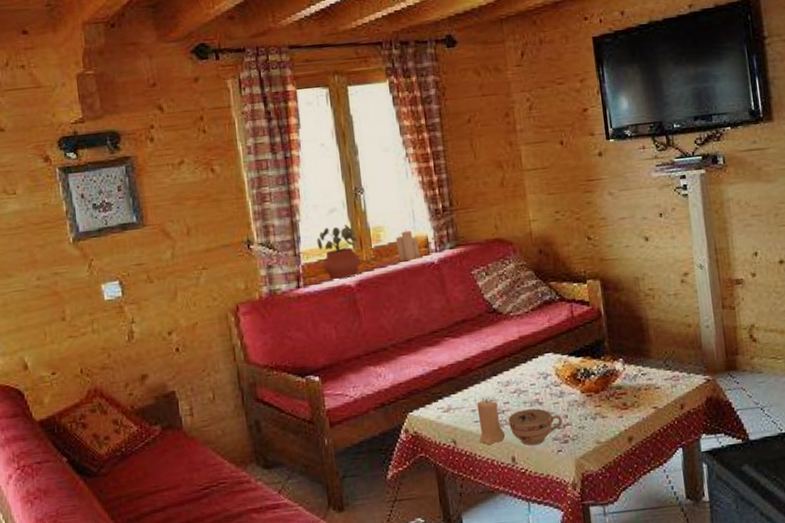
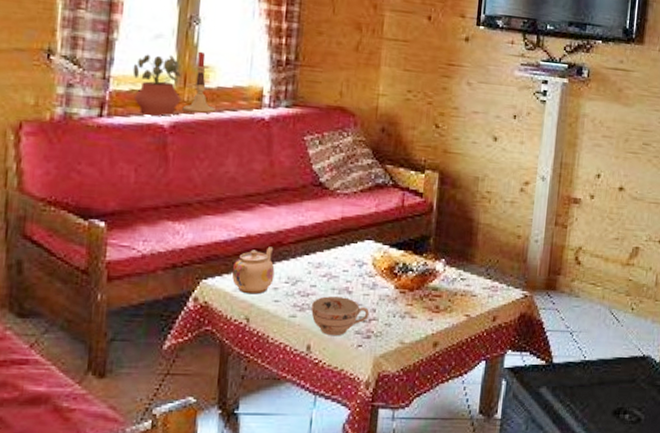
candlestick: none [363,216,392,271] -> present [182,51,217,114]
candle: present [395,229,422,261] -> none [225,75,252,111]
teapot: none [432,374,471,420] -> present [231,246,275,295]
candle: present [476,399,506,445] -> none [275,279,306,328]

